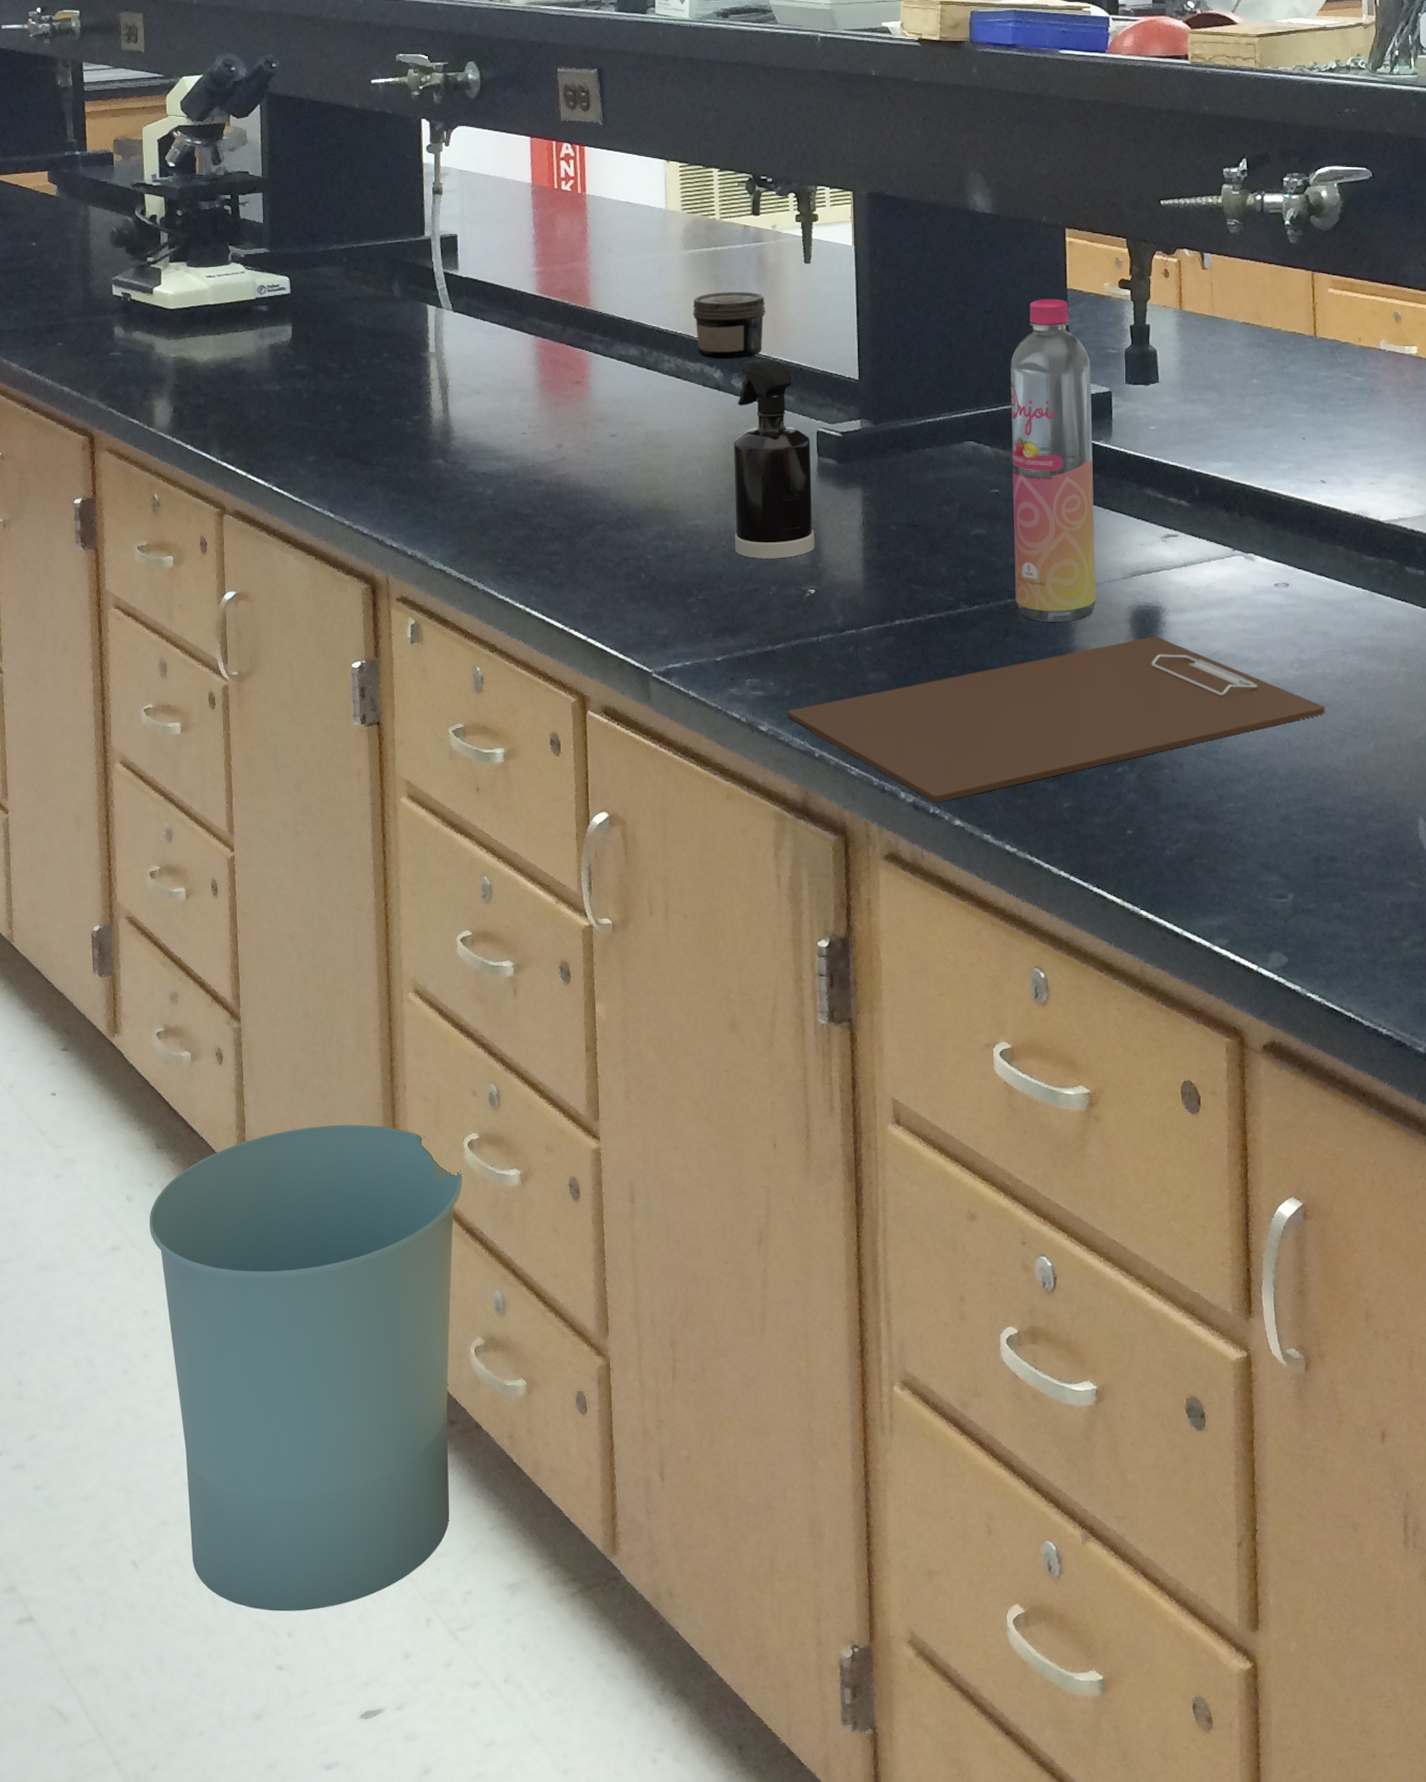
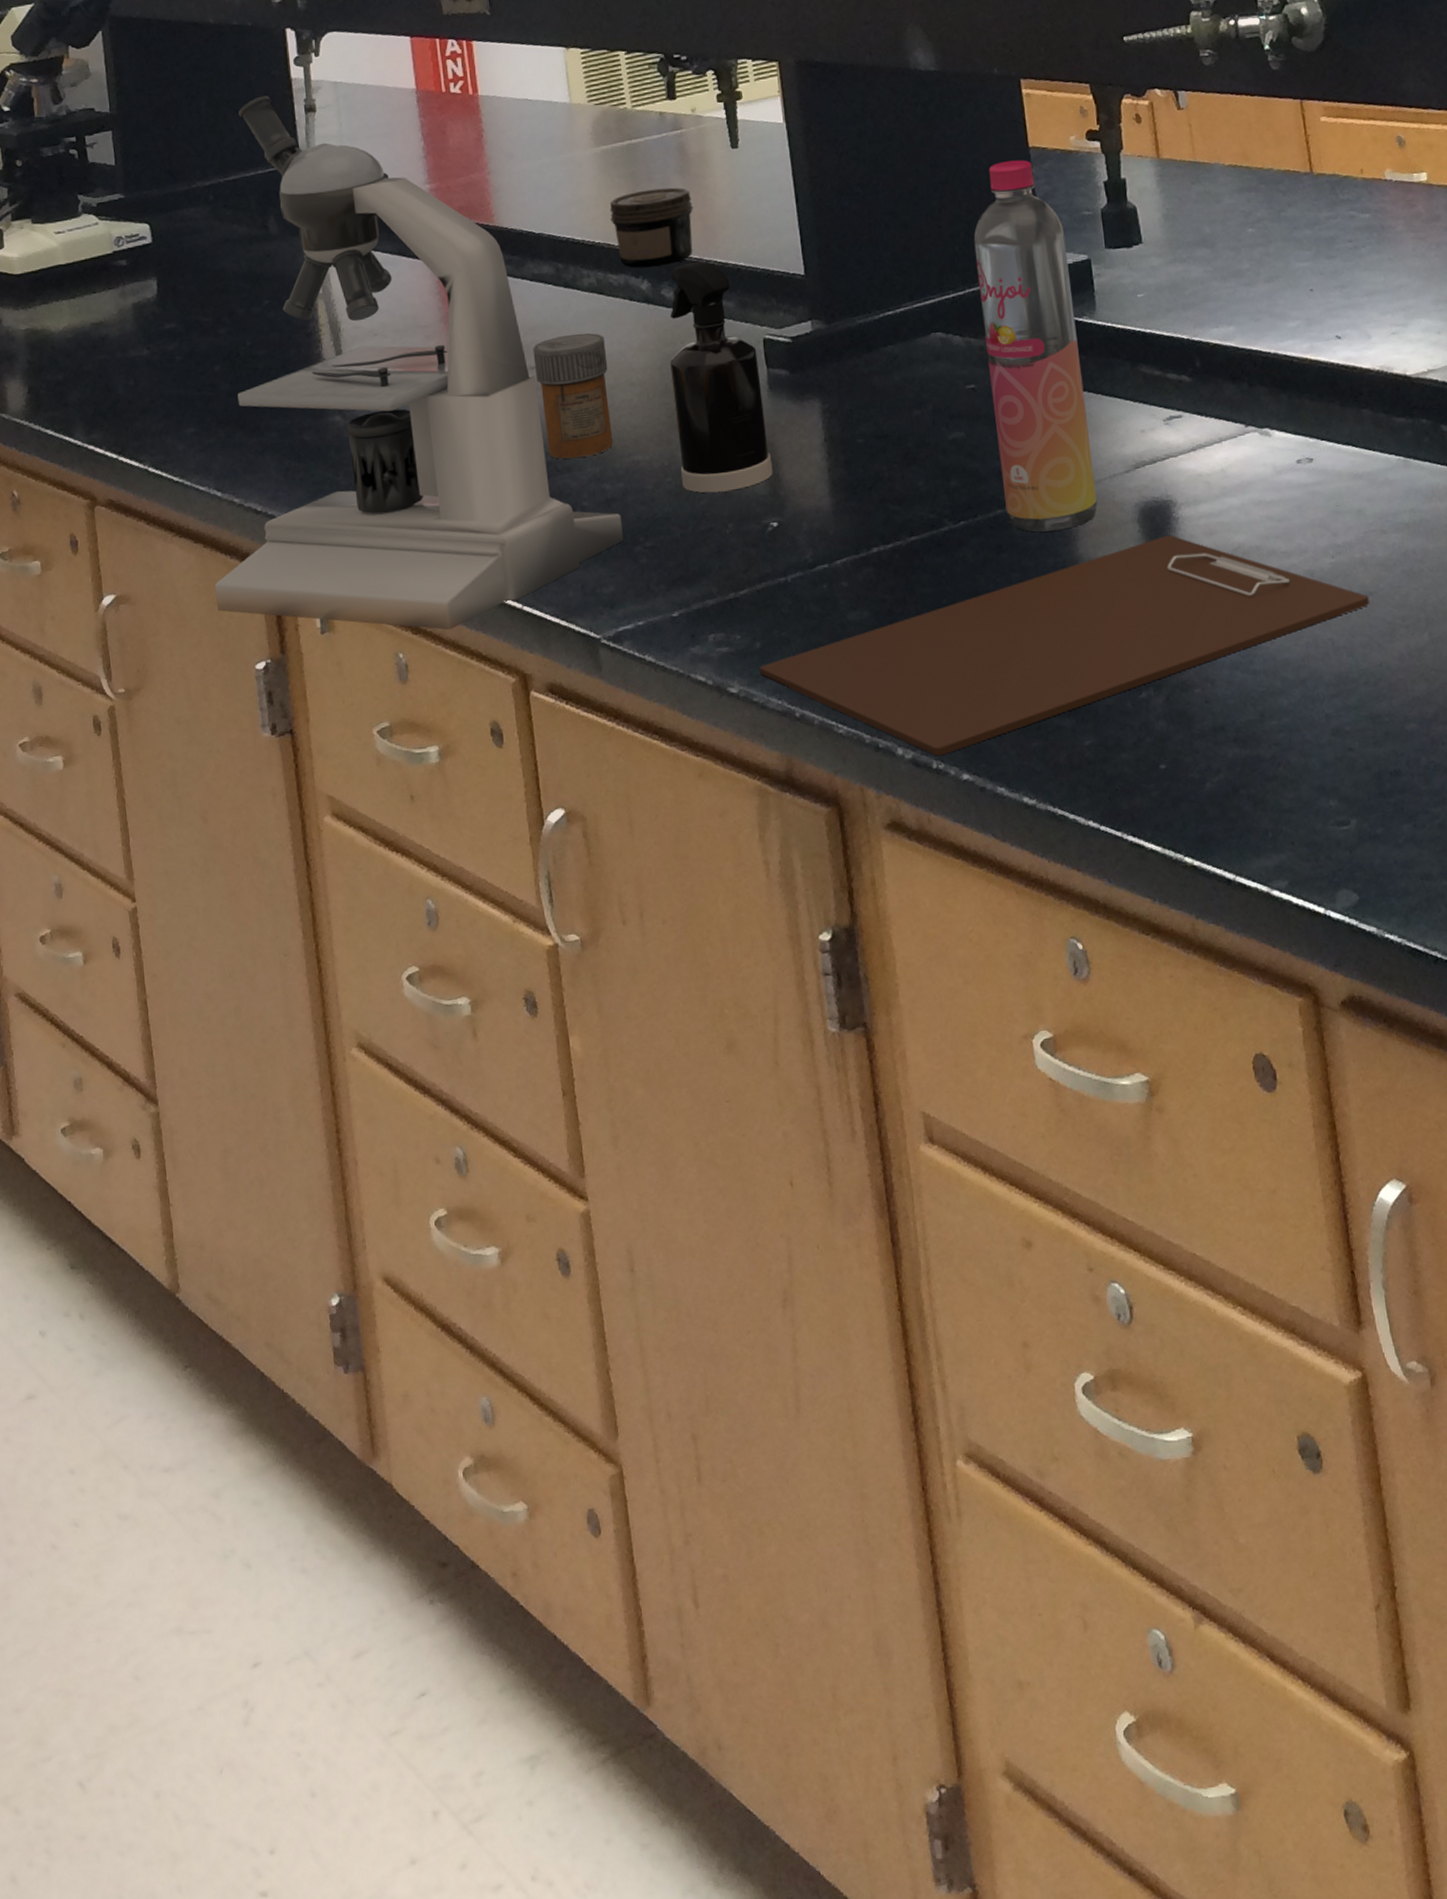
waste bin: present [149,1124,462,1612] -> none [68,1212,451,1825]
microscope: none [322,176,679,652] -> present [214,95,623,630]
medicine: none [615,410,679,517] -> present [532,333,613,459]

